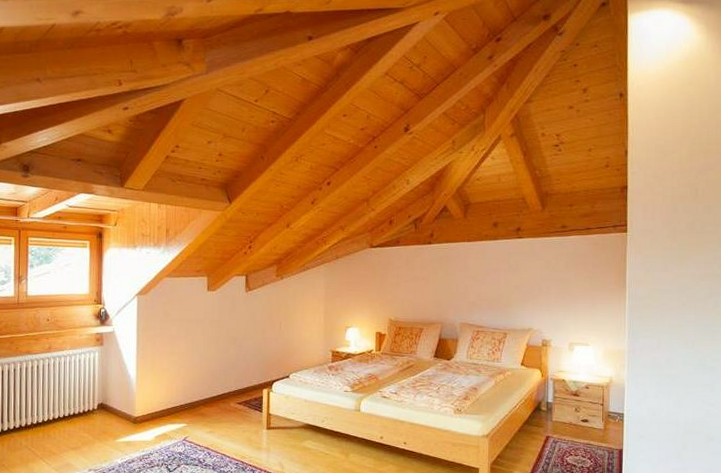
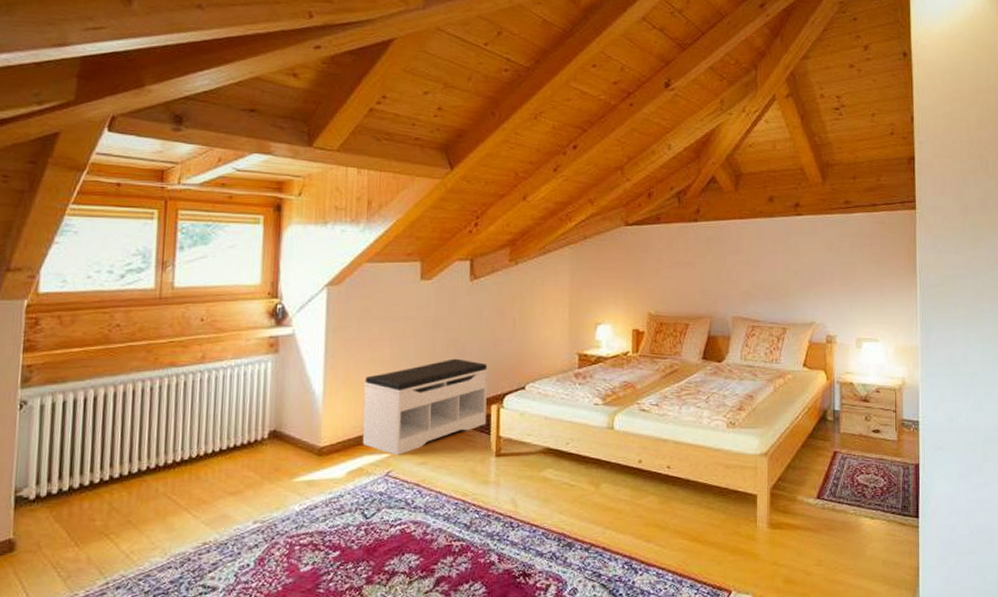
bench: none [165,352,260,426] -> present [362,358,488,456]

